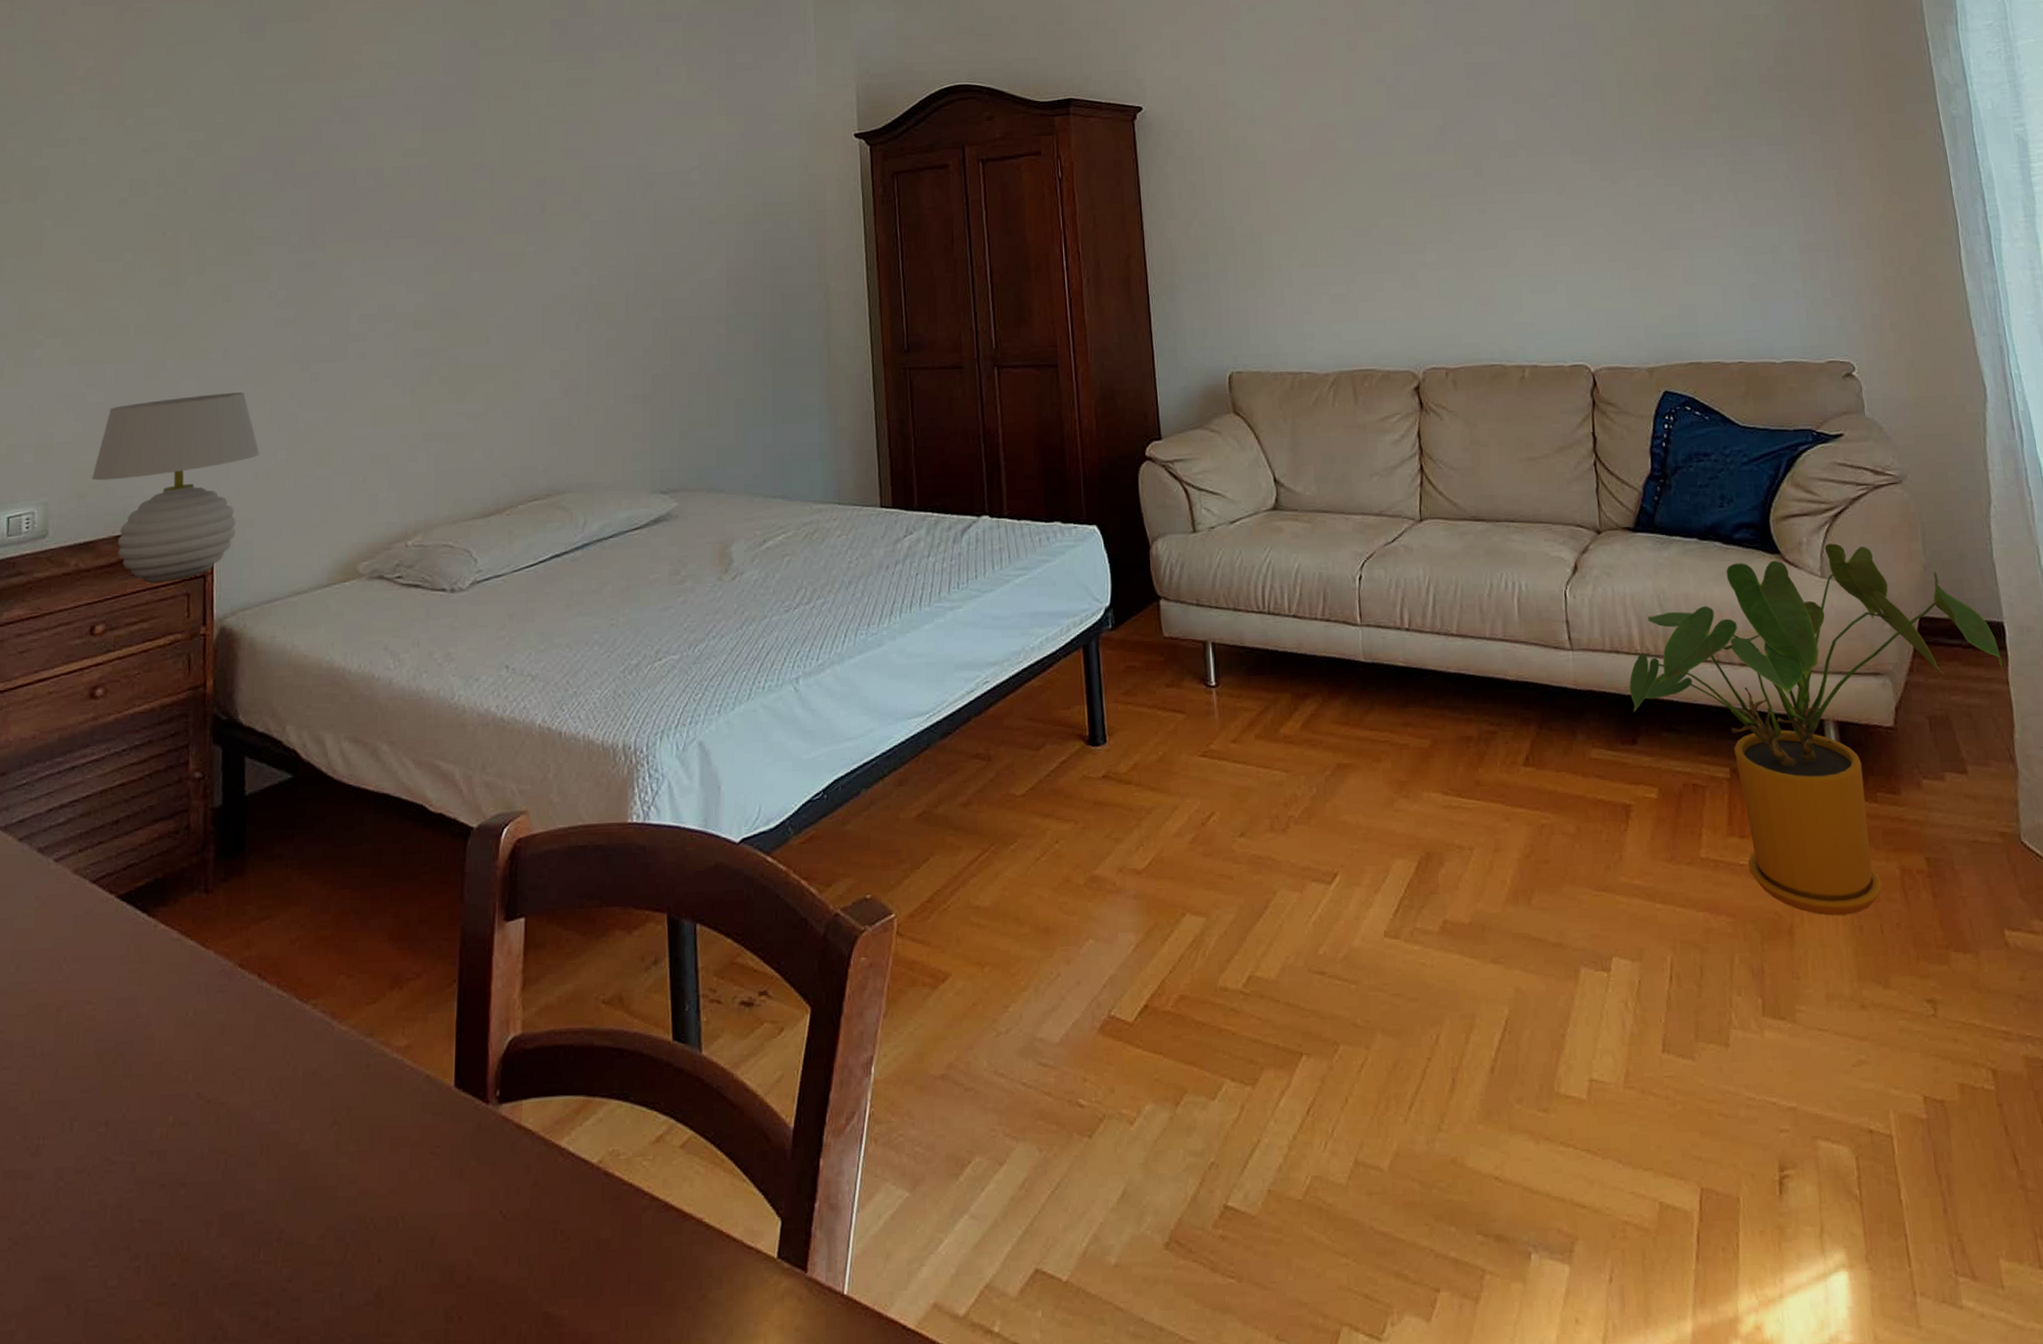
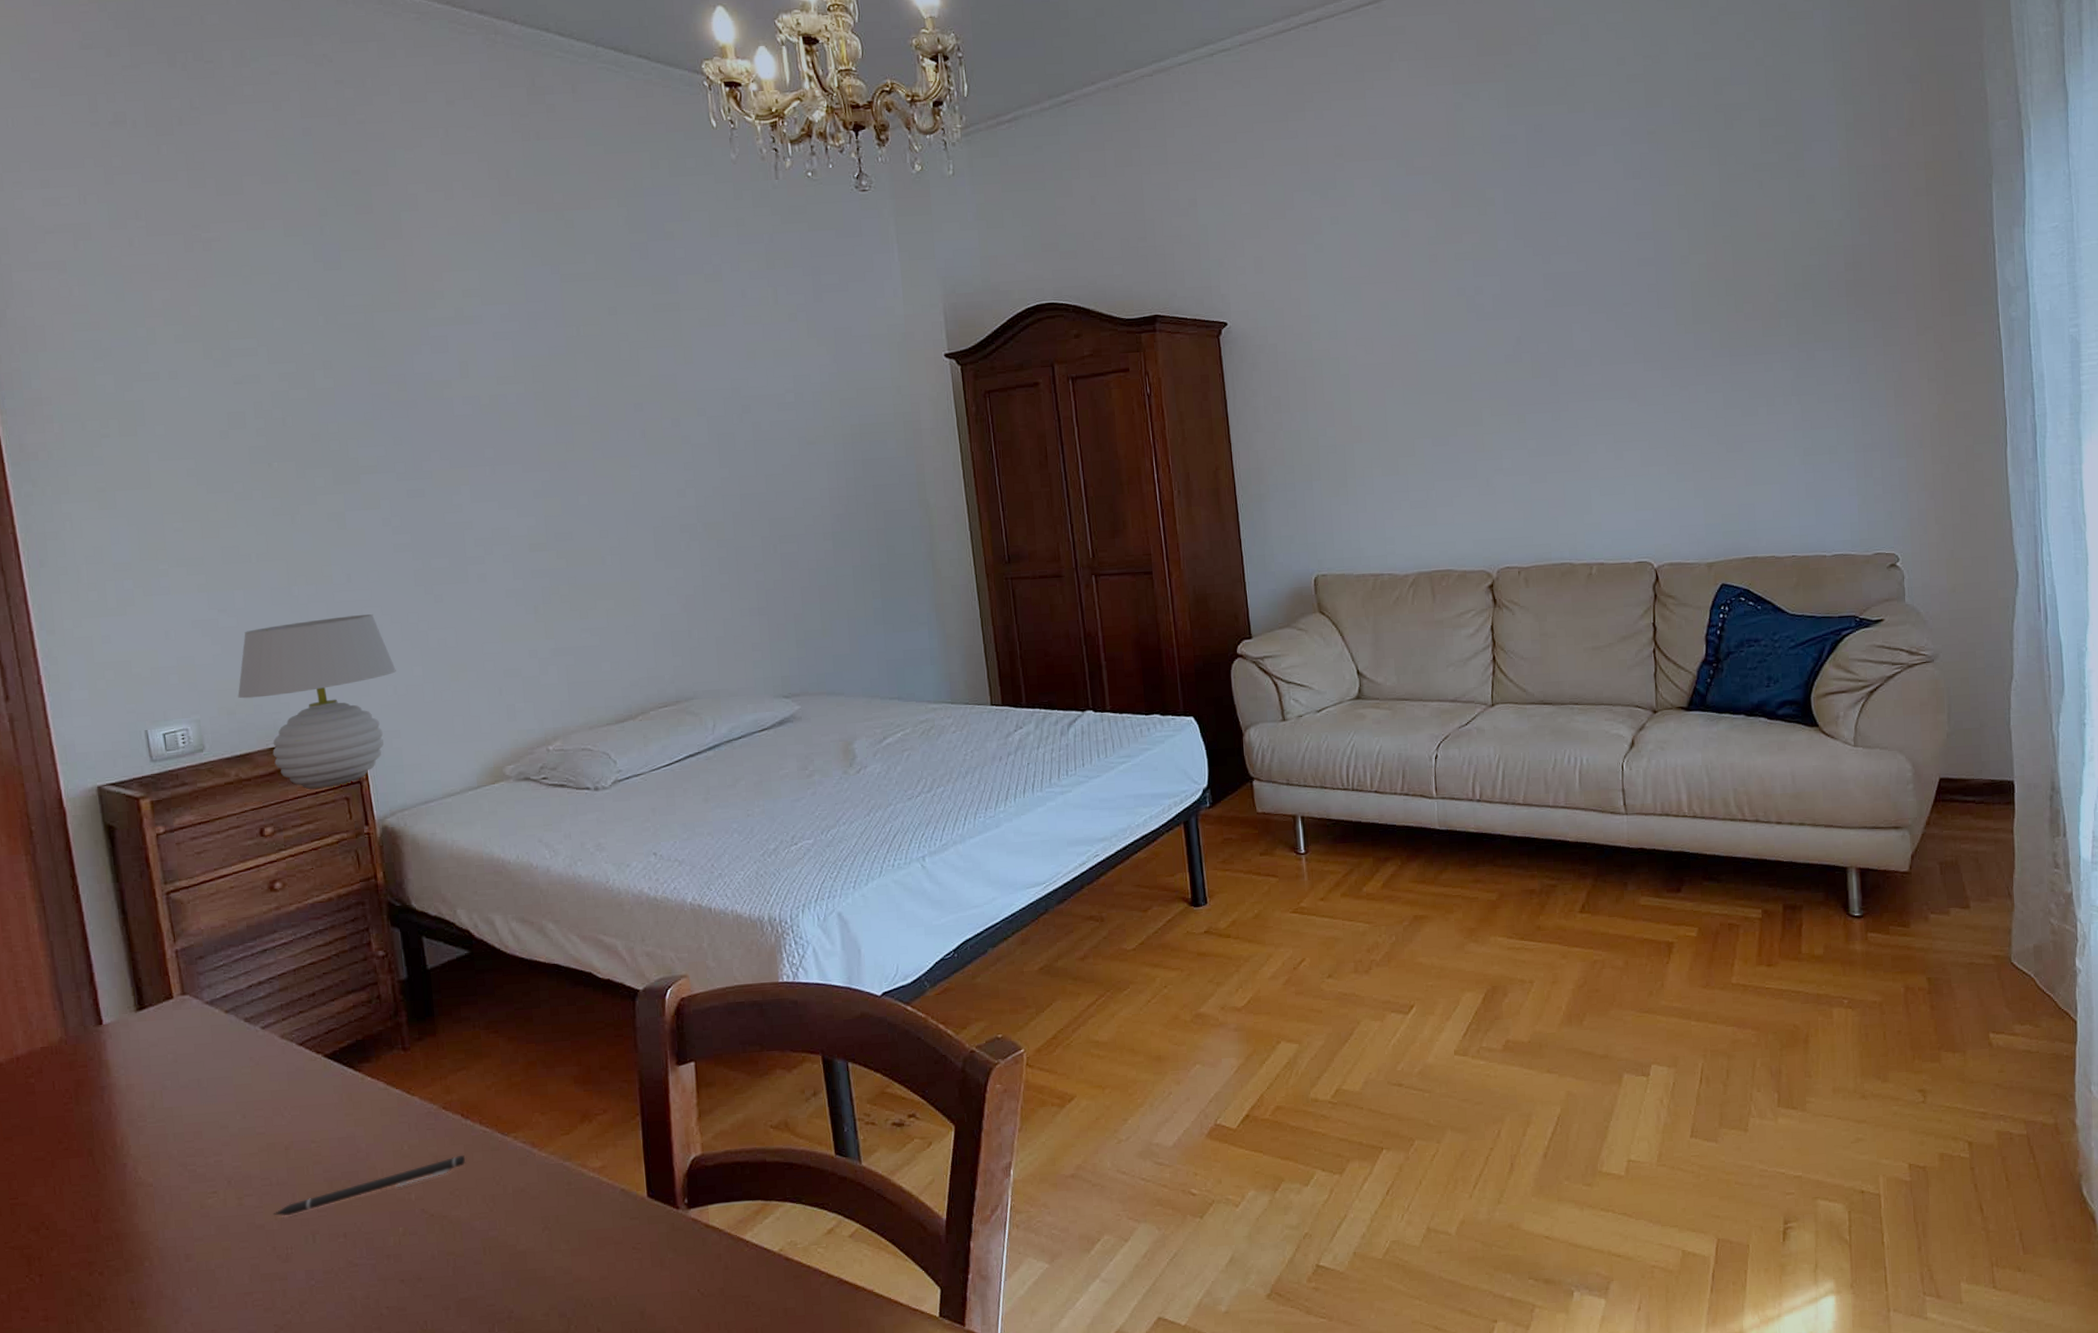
pen: none [30,1025,256,1096] -> present [273,1154,466,1216]
house plant: present [1629,543,2004,916] -> none [1676,716,2010,1027]

